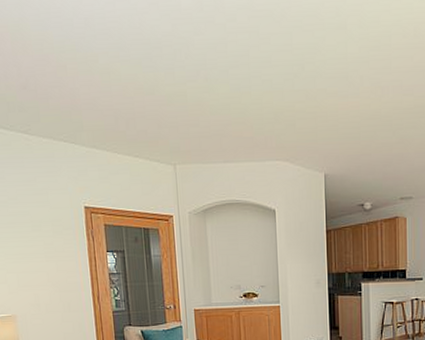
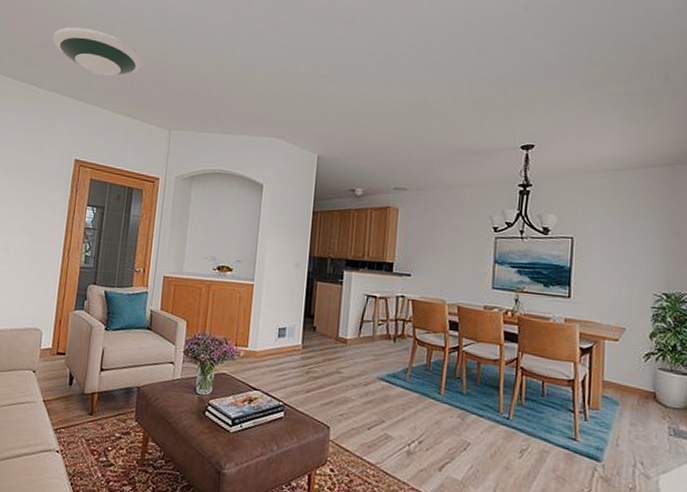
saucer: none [31,62,134,114] -> present [53,27,143,76]

